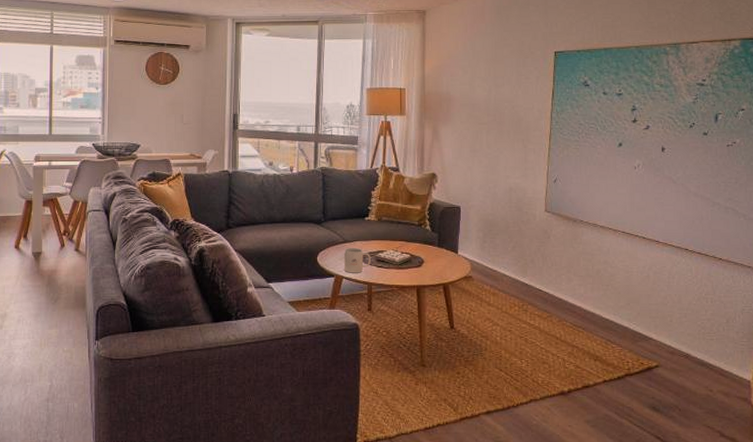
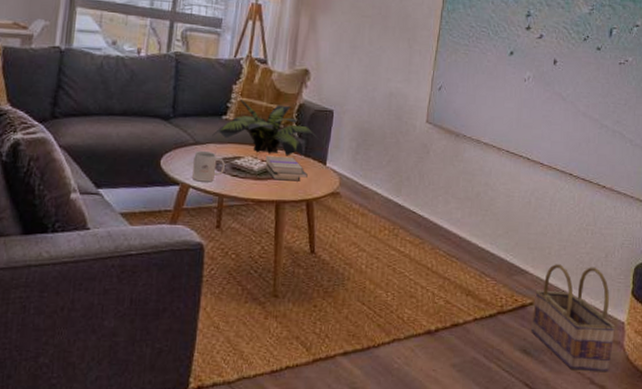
plant: none [358,203,451,248] -> present [212,99,320,156]
books: none [404,248,442,269] -> present [265,155,308,181]
basket: none [658,330,742,426] -> present [531,264,616,372]

